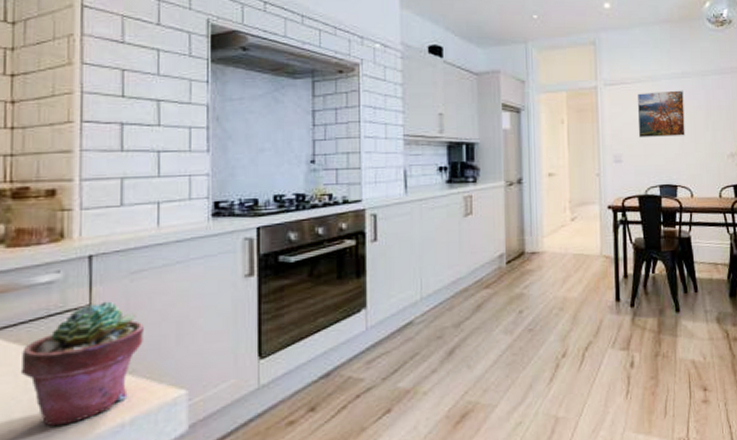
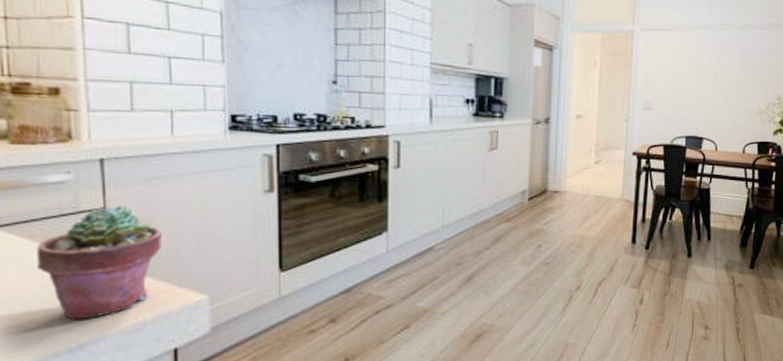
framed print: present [637,90,685,138] -> none [670,41,721,89]

